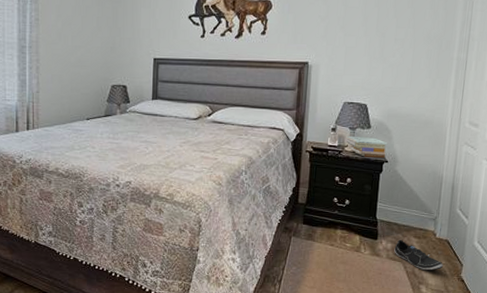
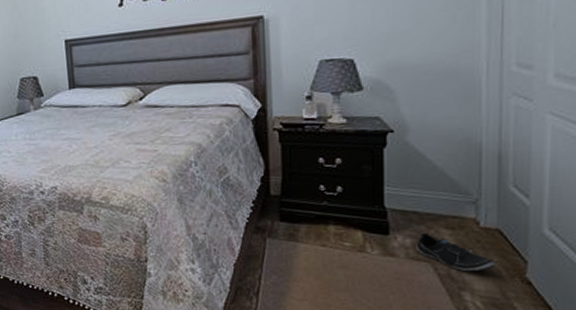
books: present [345,135,388,159] -> none [326,101,391,129]

